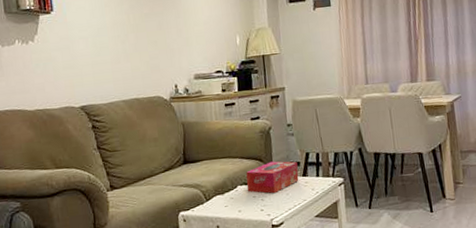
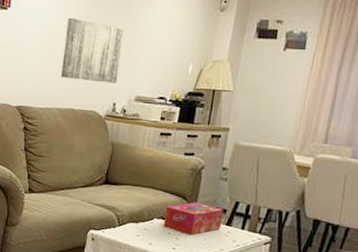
wall art: none [114,11,174,70] -> present [61,17,124,84]

